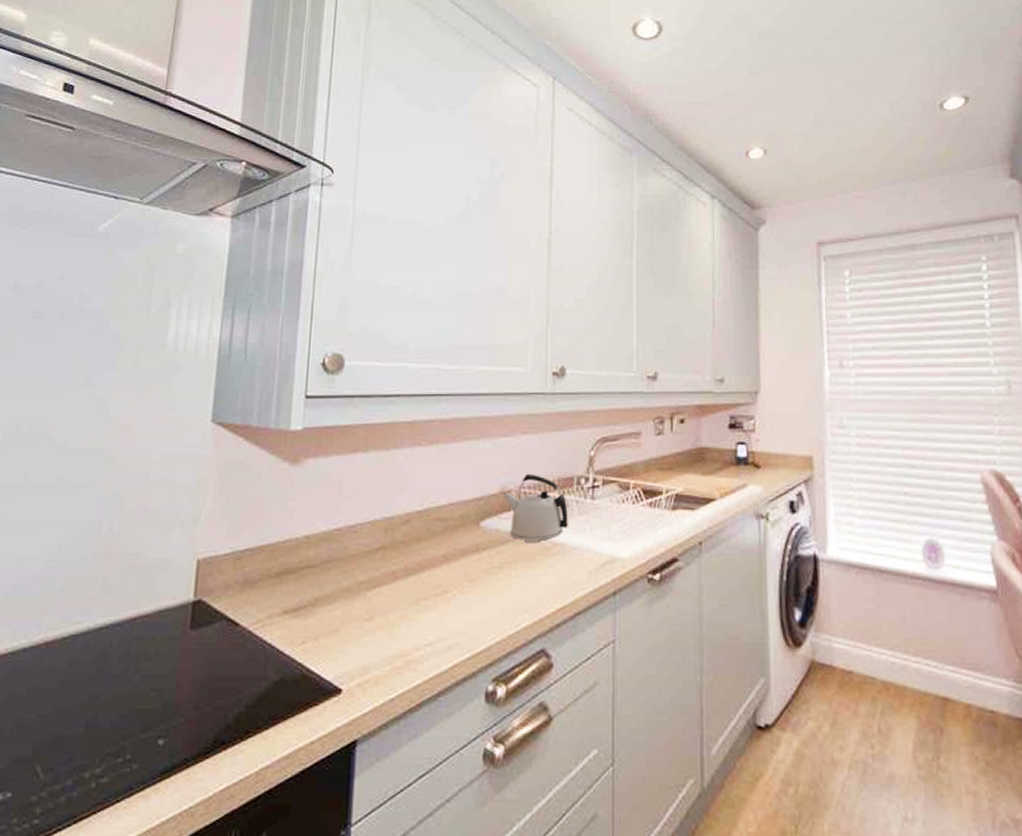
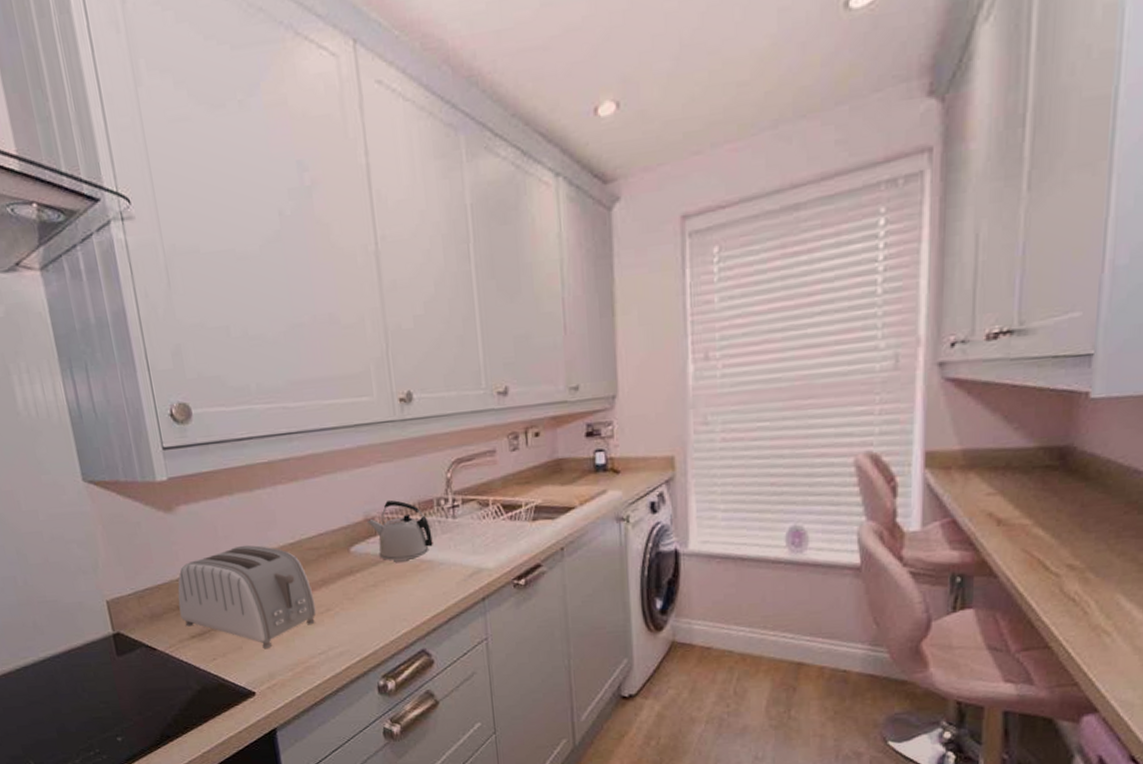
toaster: none [277,508,432,633] -> present [177,545,316,648]

